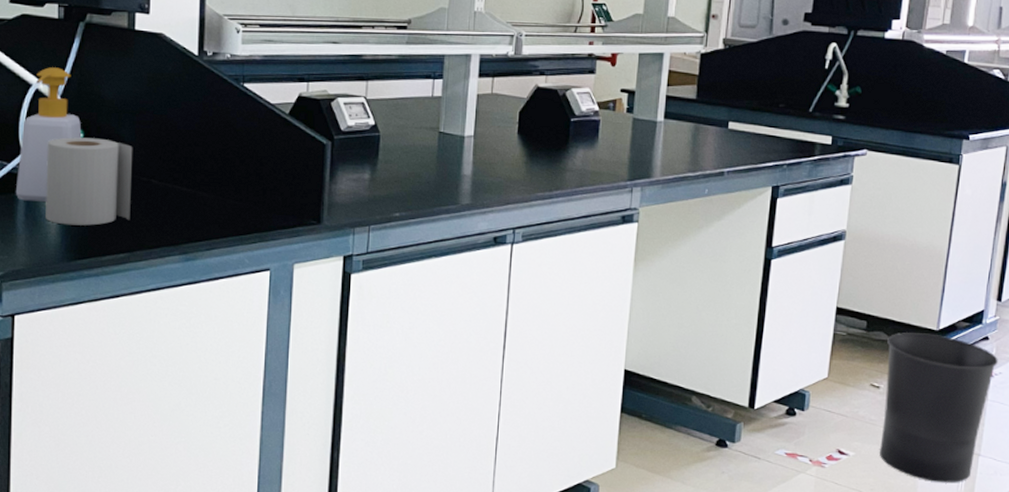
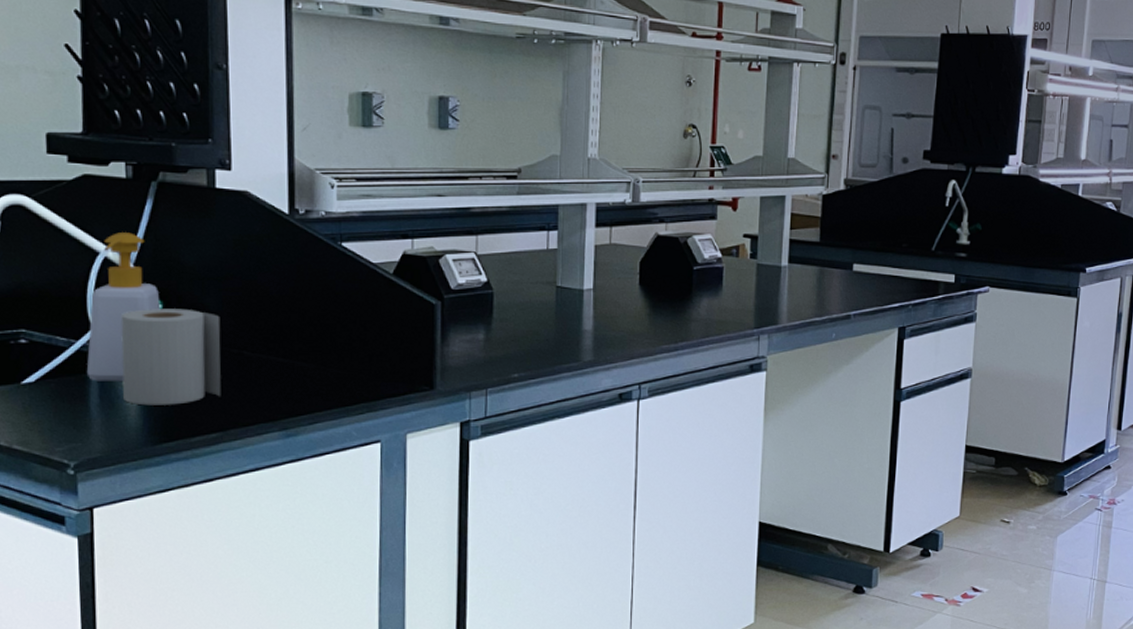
waste bin: present [880,333,998,482] -> none [1012,466,1120,611]

